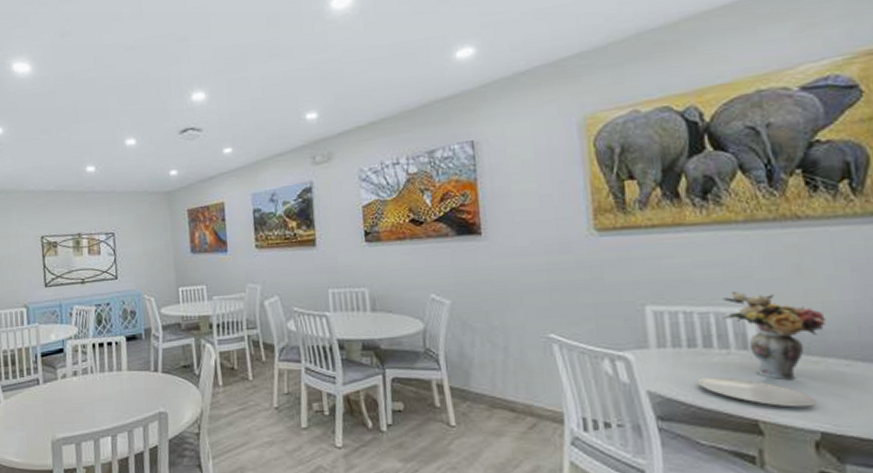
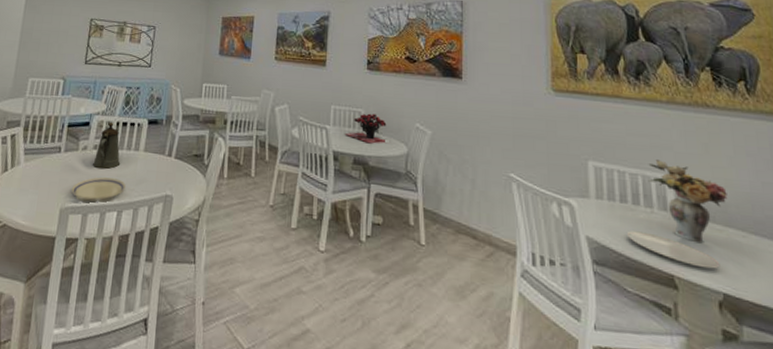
plate: none [59,403,115,430] -> present [72,177,126,202]
coffee pot: none [76,344,104,396] -> present [93,121,120,170]
flower arrangement: none [348,291,396,324] -> present [344,113,387,143]

